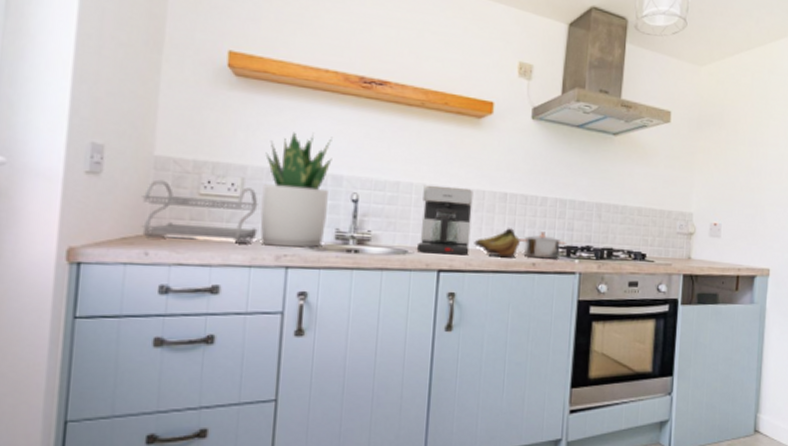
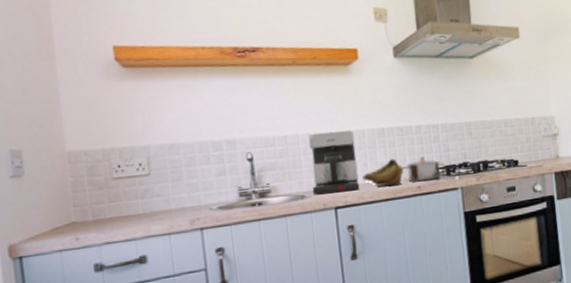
dish rack: present [141,179,258,244] -> none [63,164,170,226]
planter: present [260,132,332,248] -> none [163,105,229,213]

